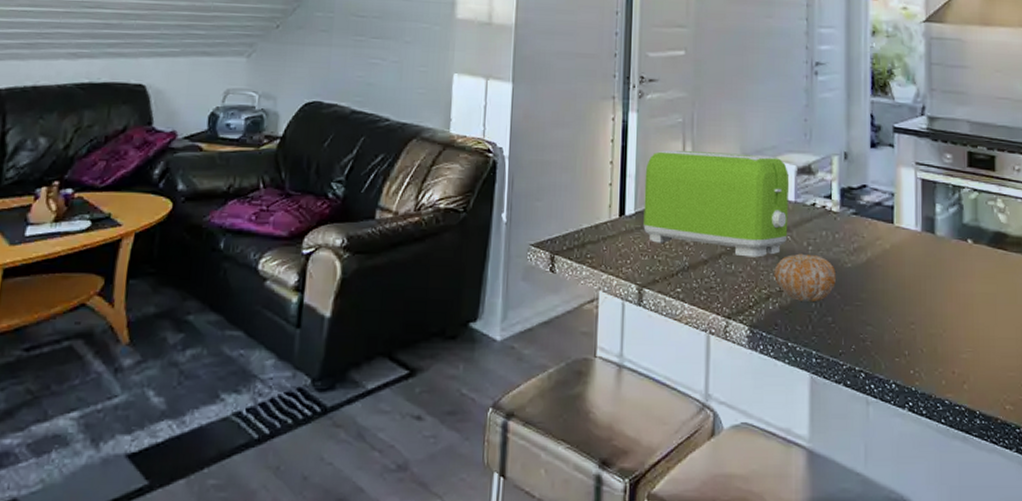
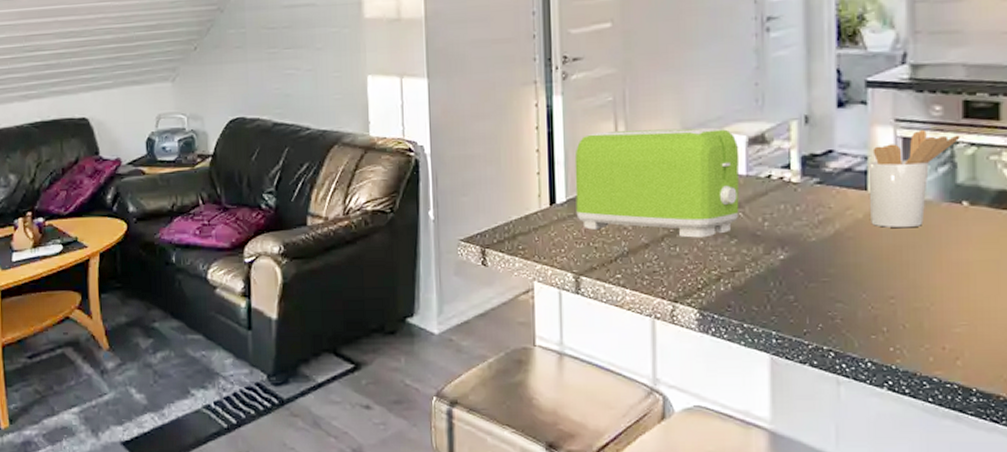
fruit: present [774,253,836,302] -> none [725,230,798,280]
utensil holder: none [894,174,966,259] -> present [868,130,960,228]

